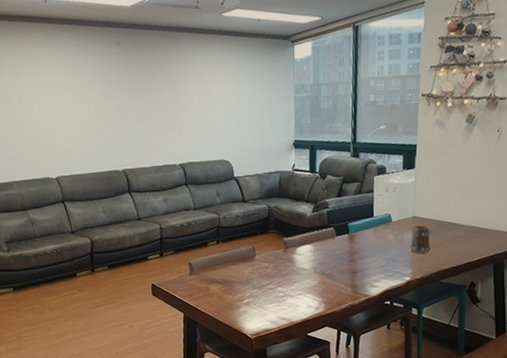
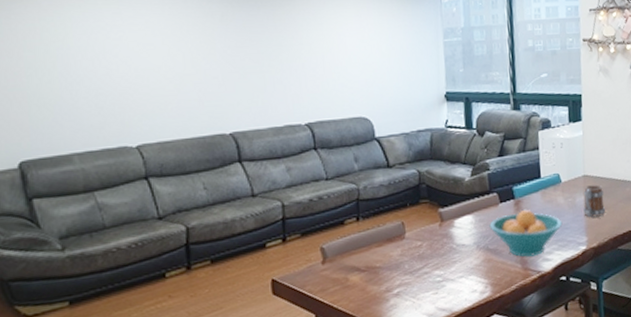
fruit bowl: none [326,242,391,283] -> present [489,209,563,257]

